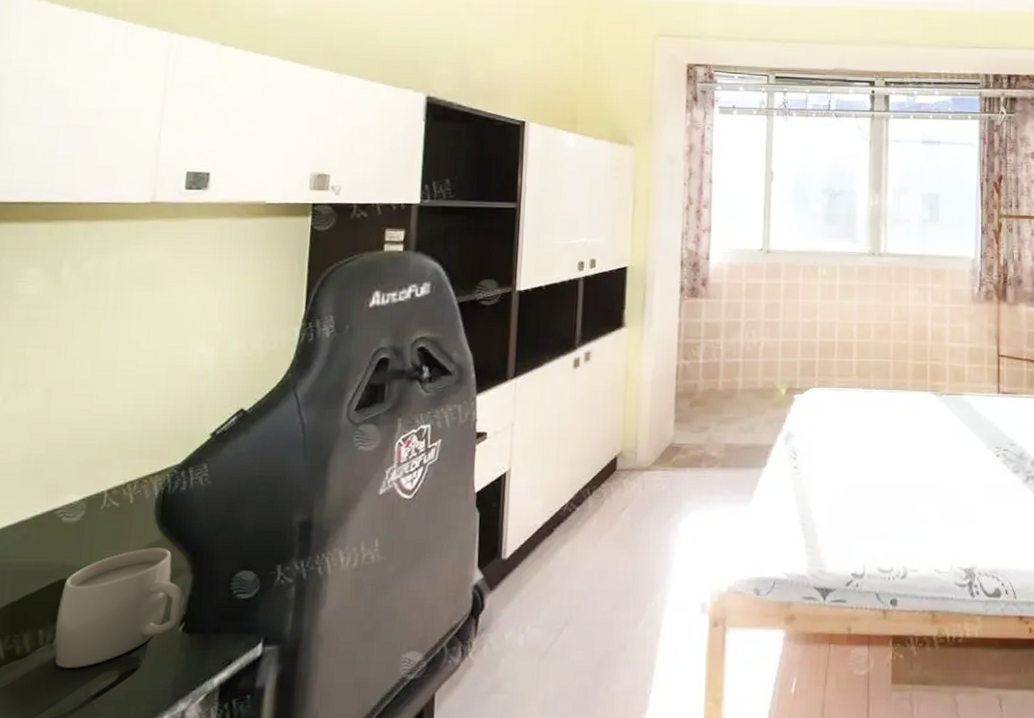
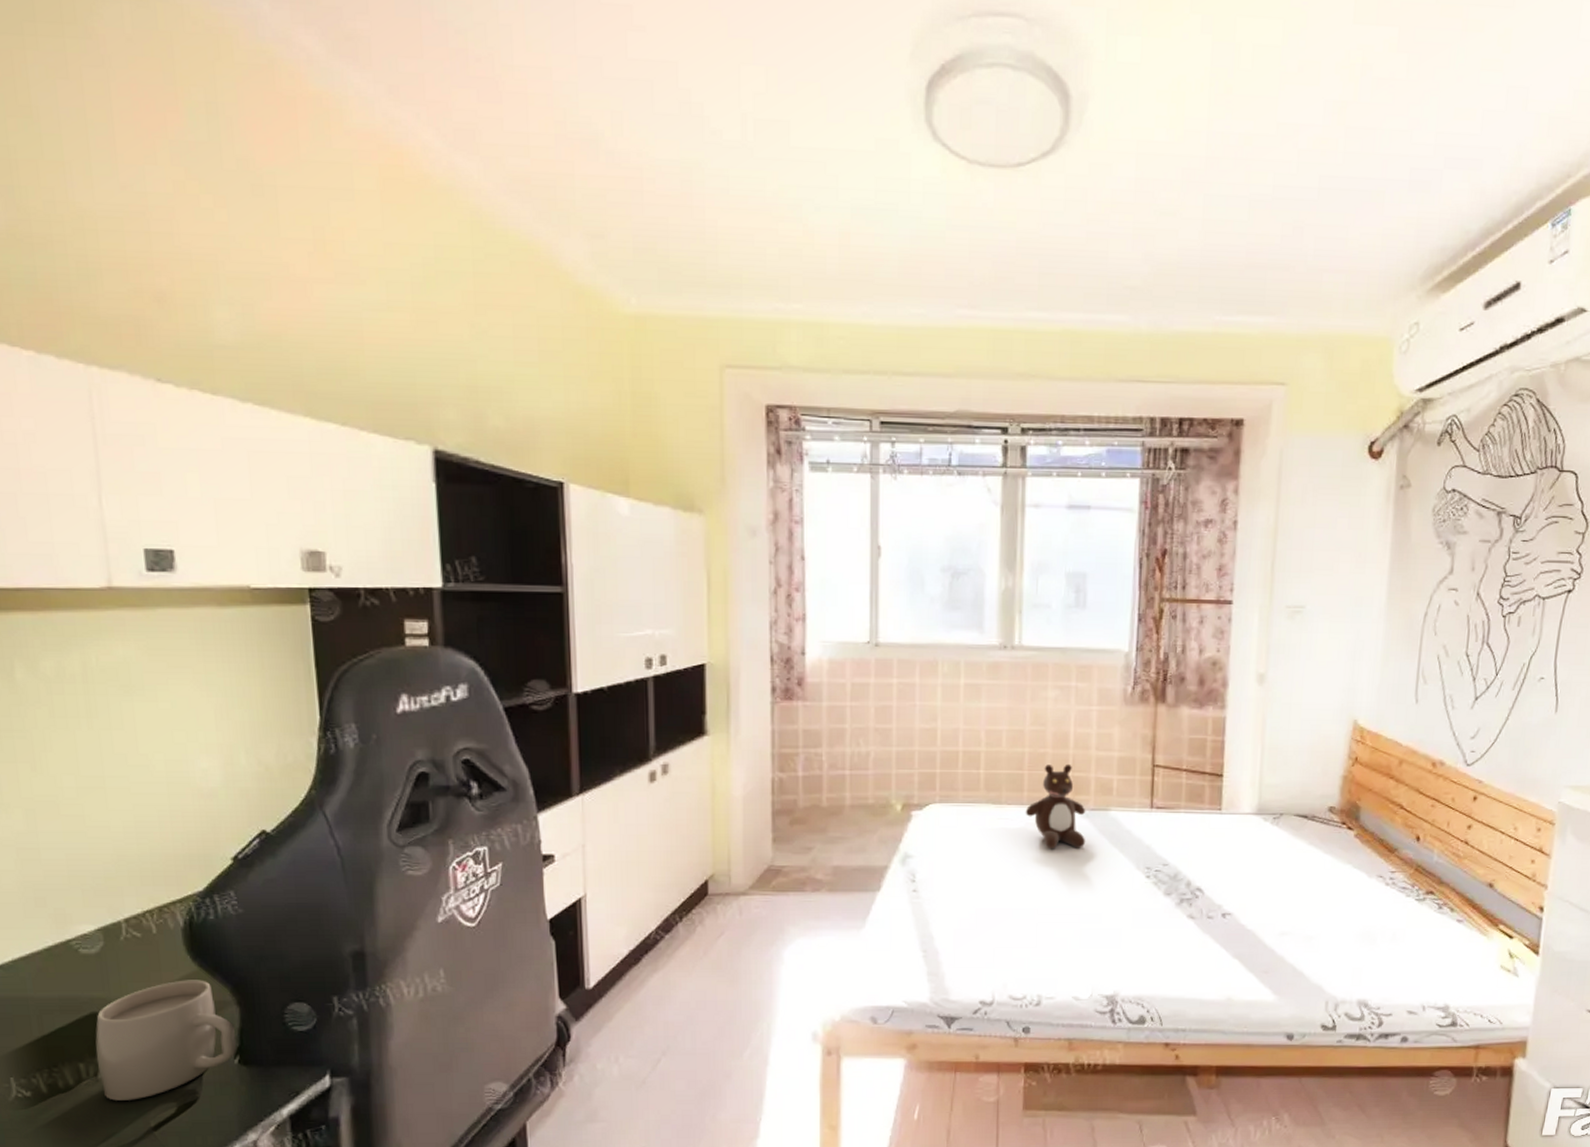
stuffed animal: none [891,353,944,430] -> present [1025,763,1086,850]

